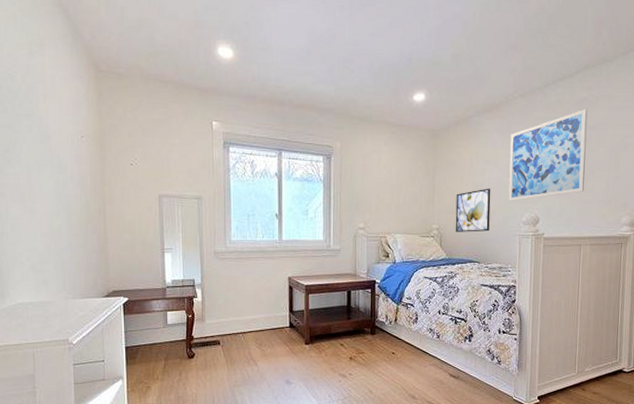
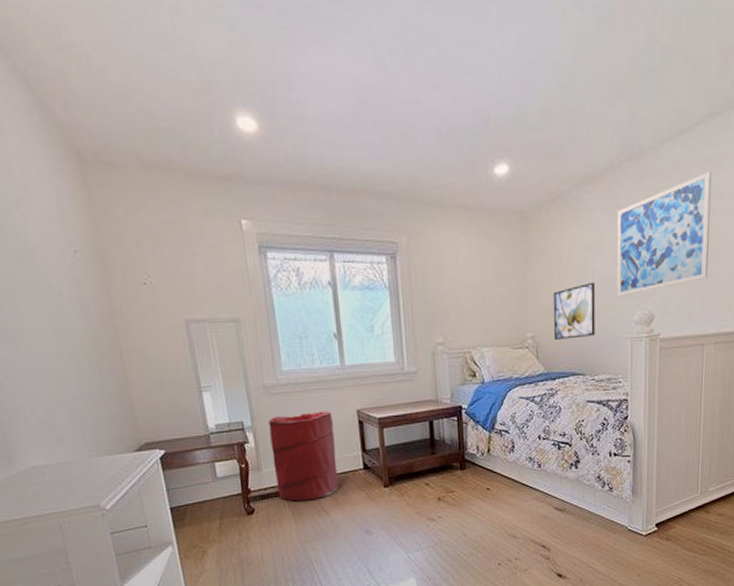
laundry hamper: none [215,276,268,350] -> present [268,411,339,502]

